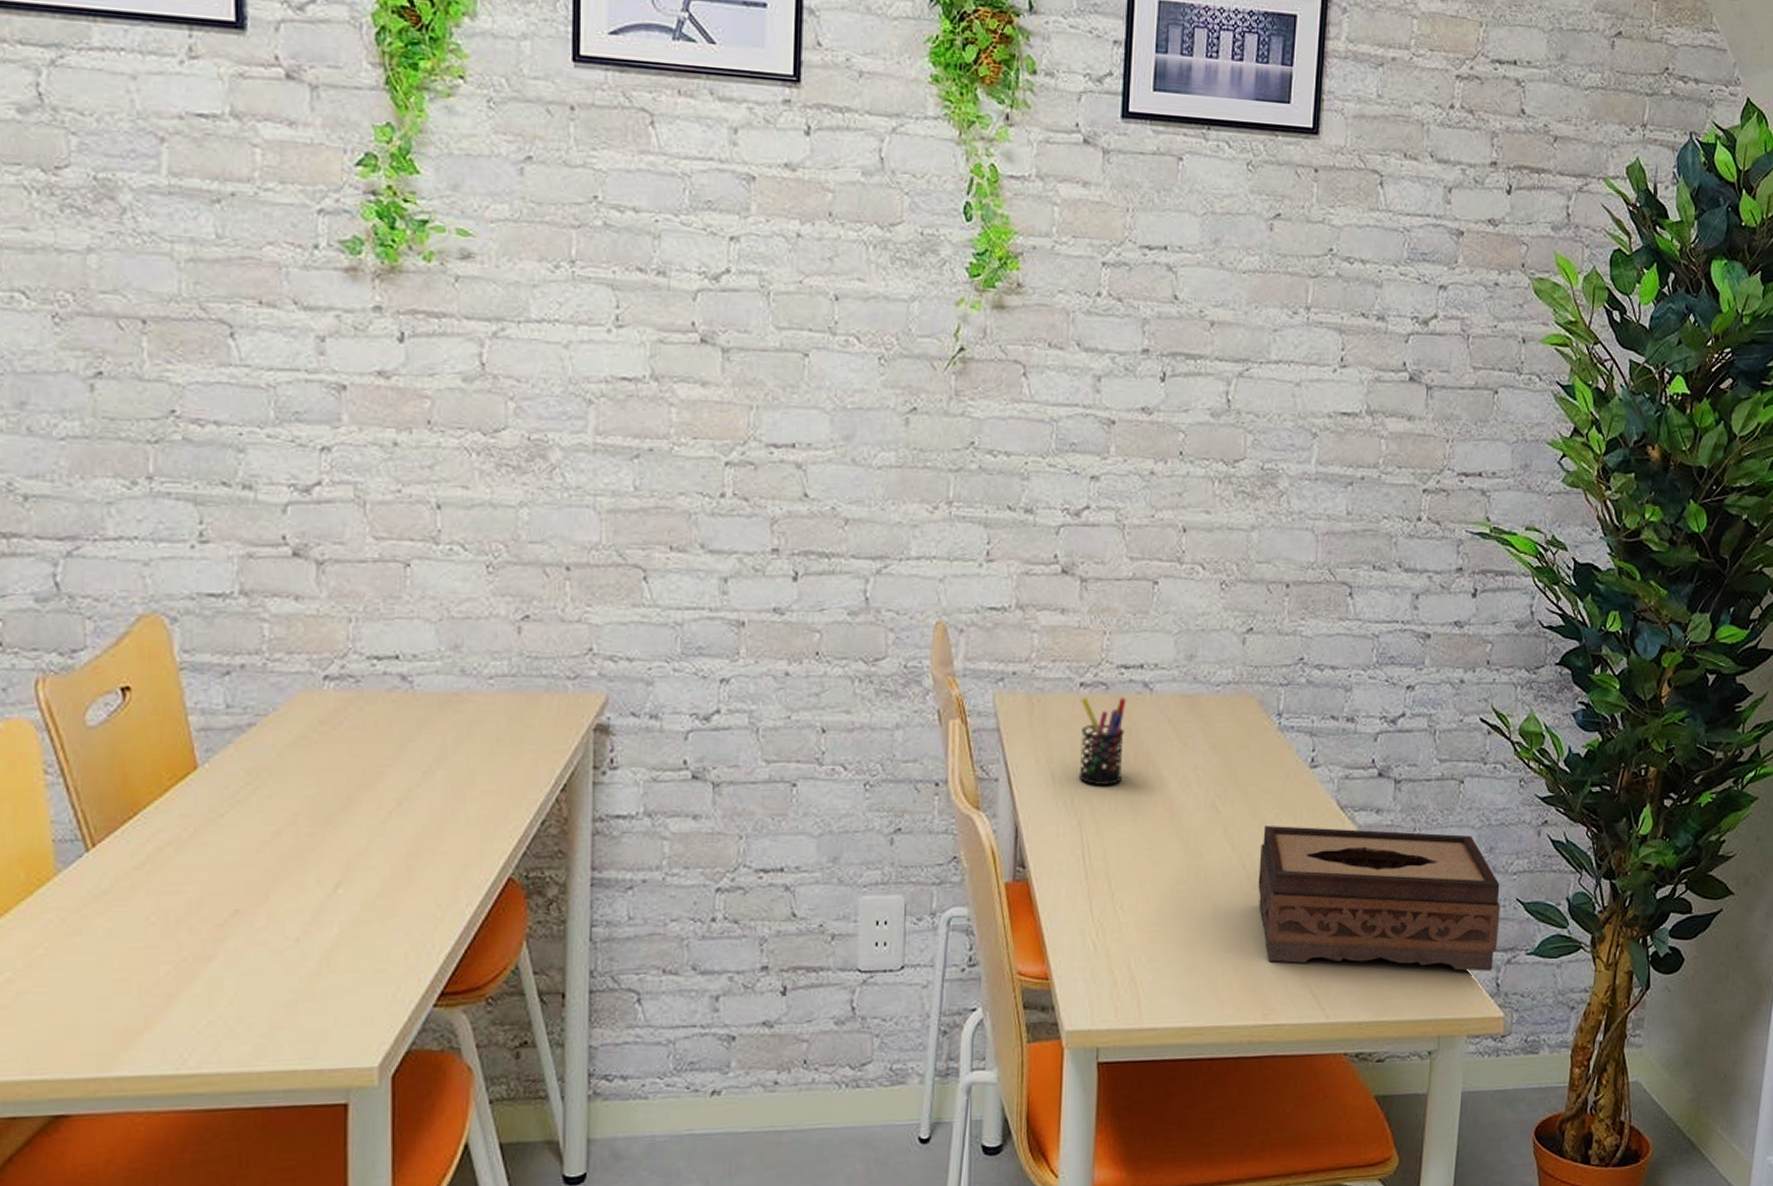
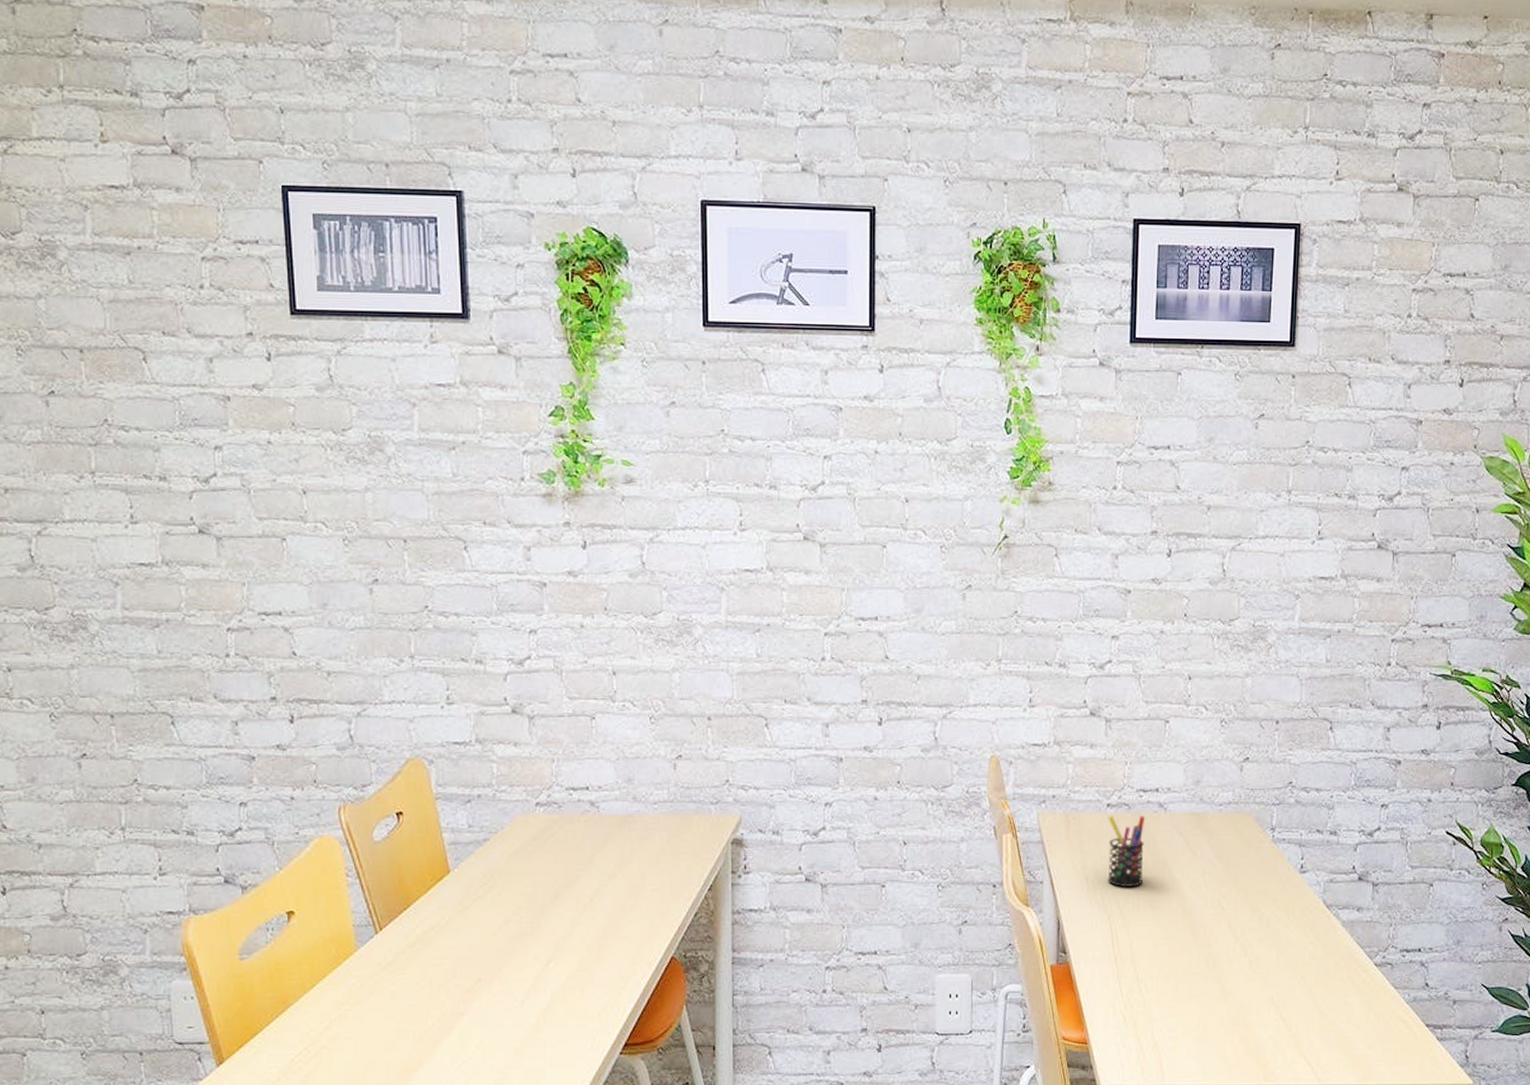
tissue box: present [1258,825,1501,972] -> none [1258,920,1468,1045]

